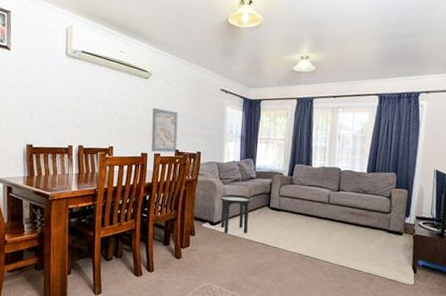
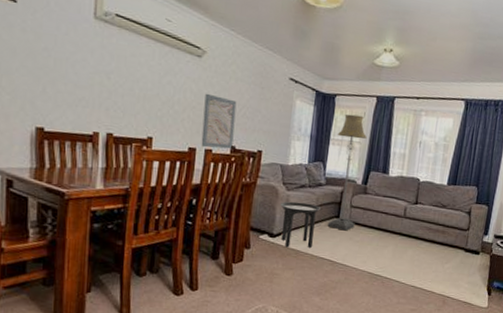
floor lamp: none [259,115,291,218] -> present [327,114,368,231]

